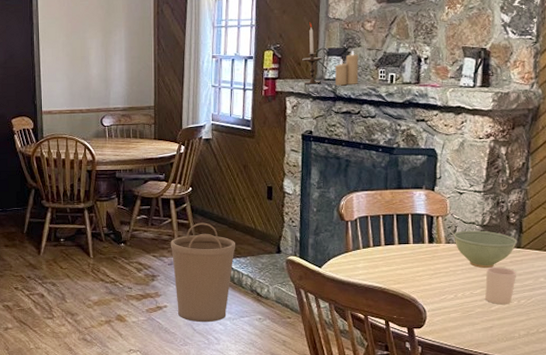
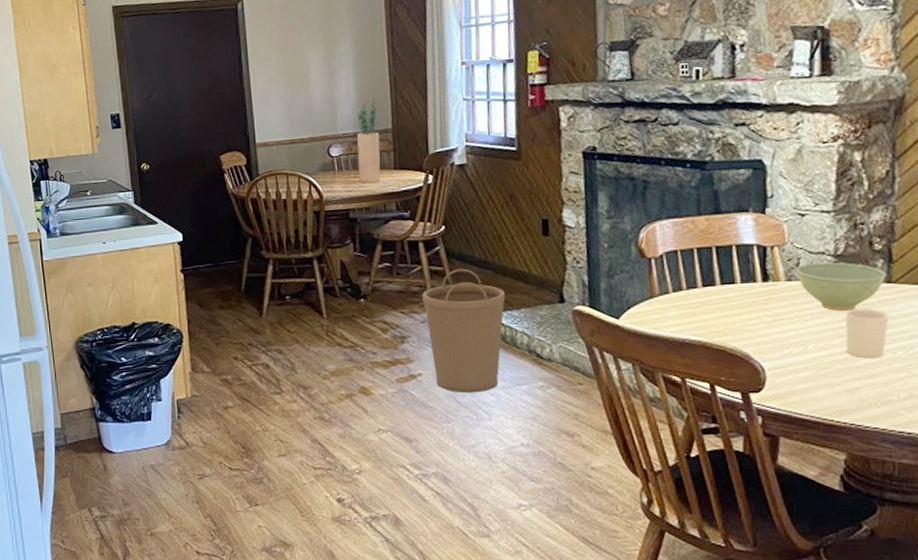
vase: none [125,80,144,149] -> present [357,98,381,183]
candlestick: present [302,22,322,85] -> none [577,11,604,89]
candle: present [334,51,359,86] -> none [620,43,654,88]

